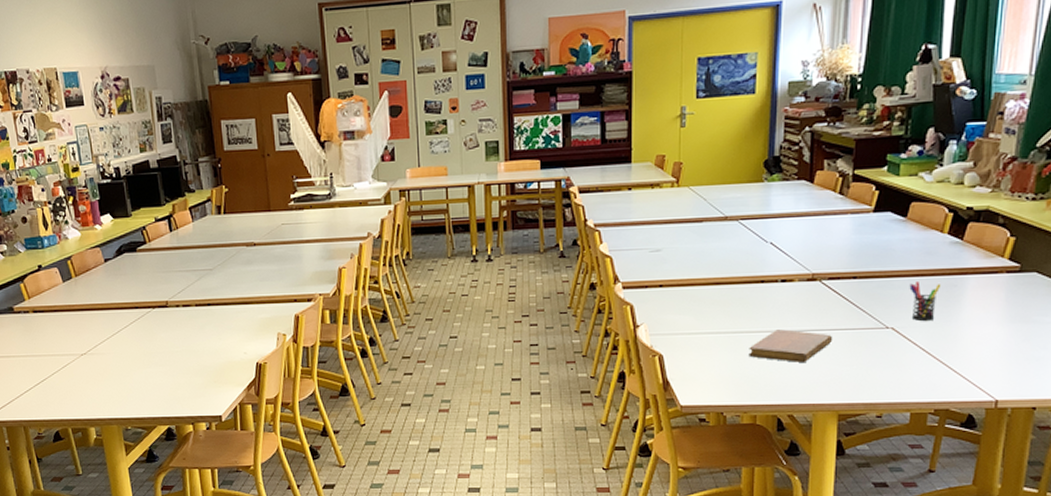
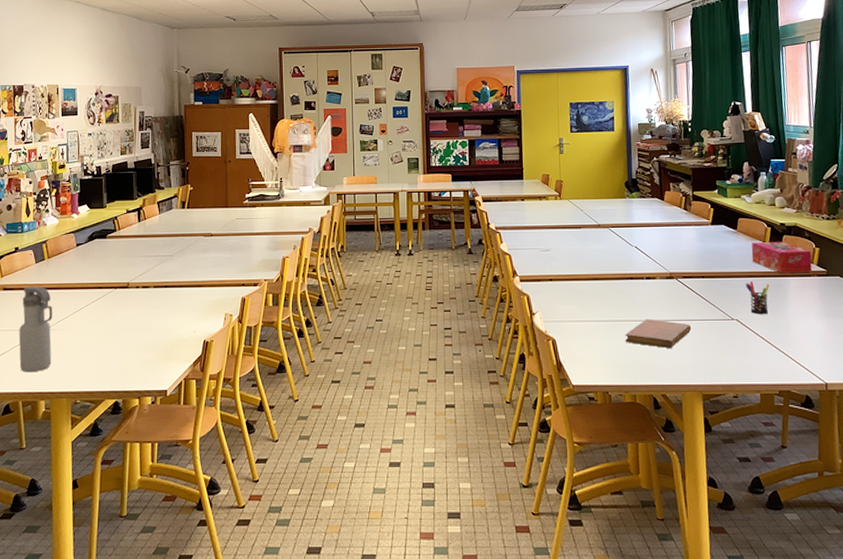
water bottle: none [54,307,96,399] -> present [18,286,53,373]
tissue box: none [922,230,1004,271] -> present [751,241,812,274]

